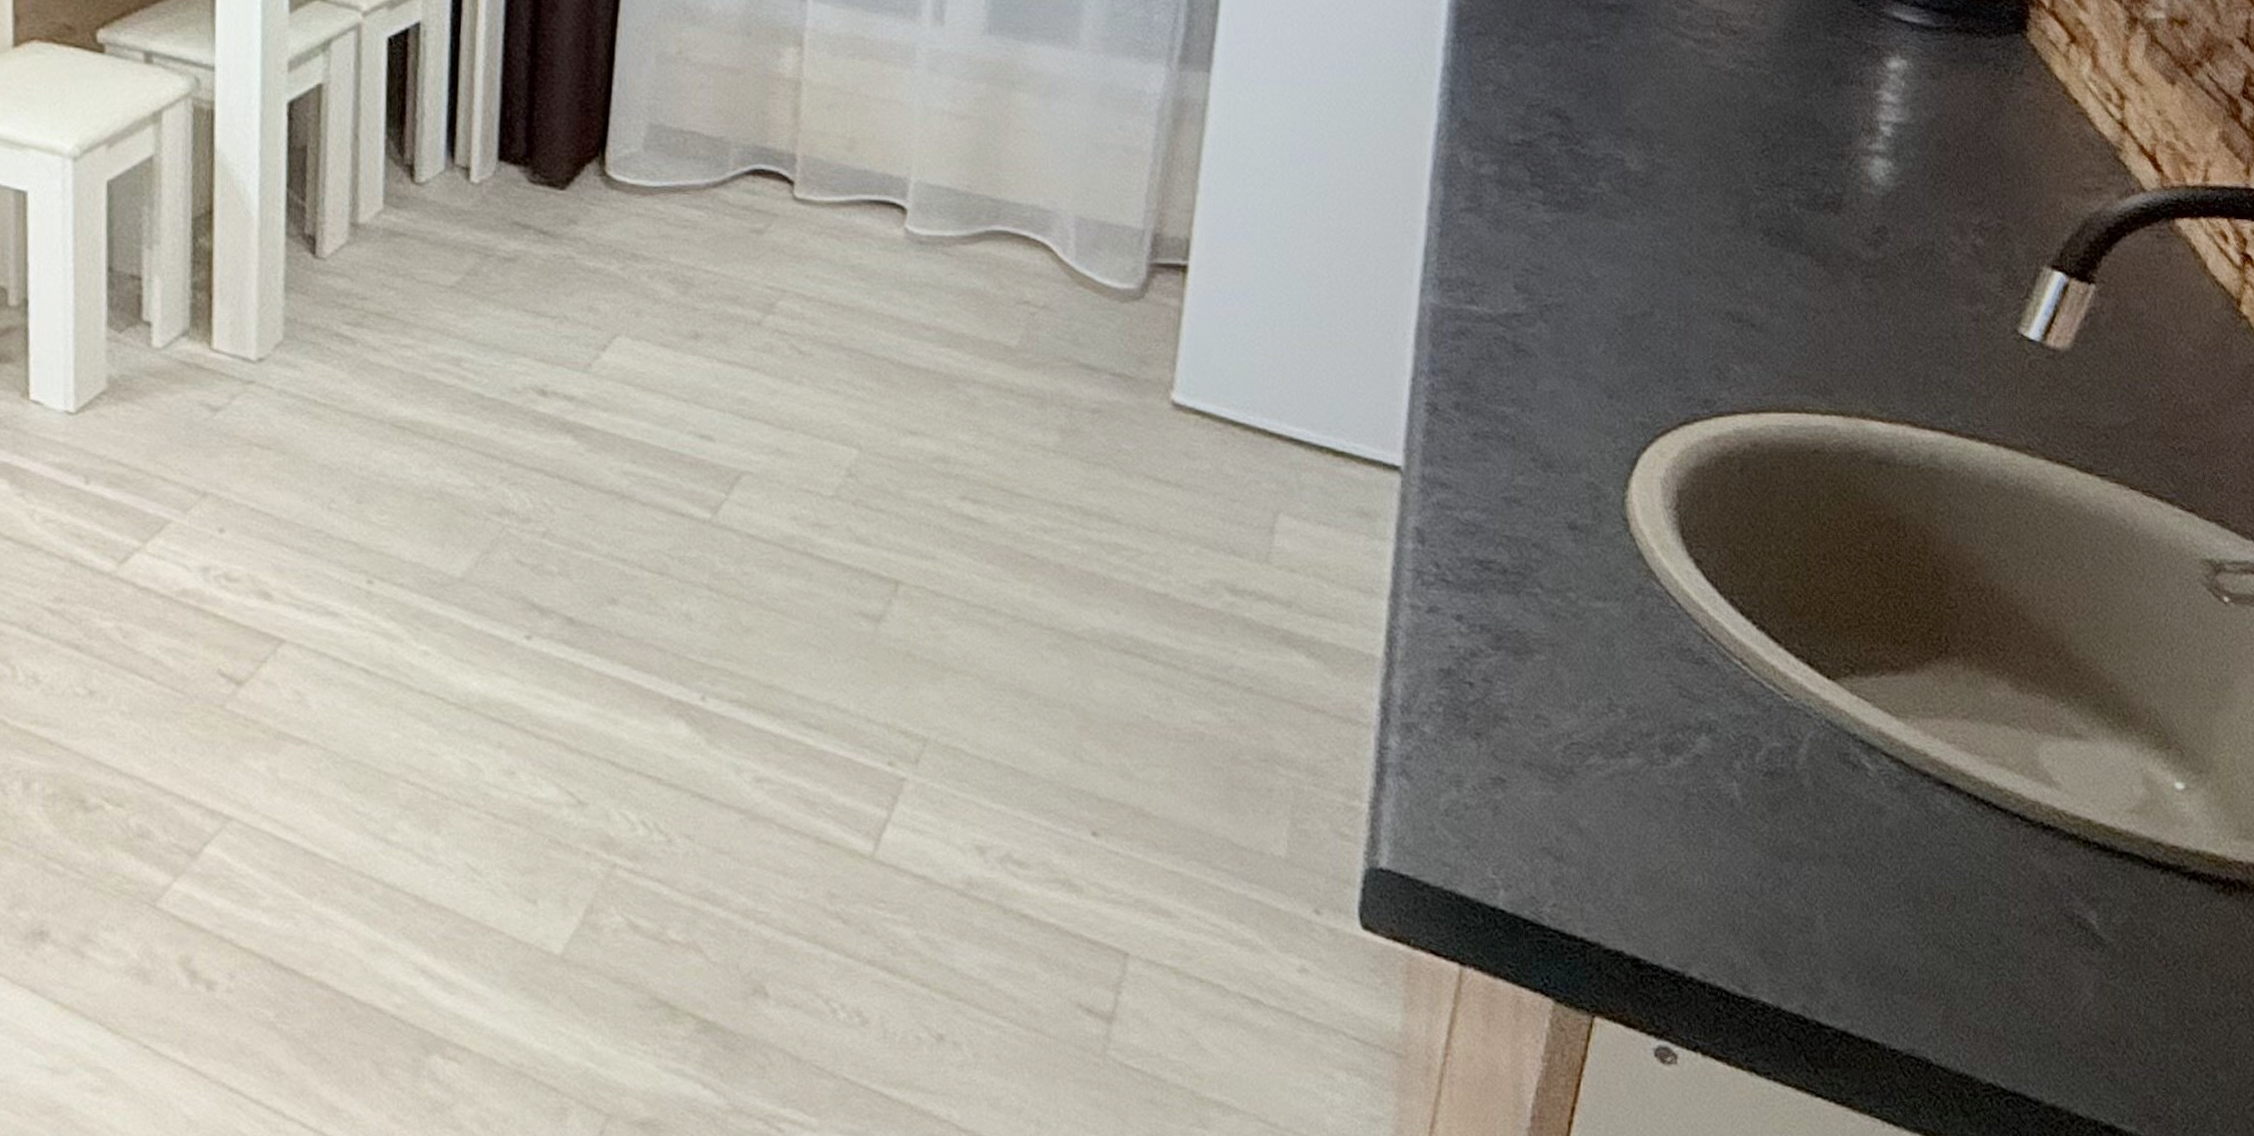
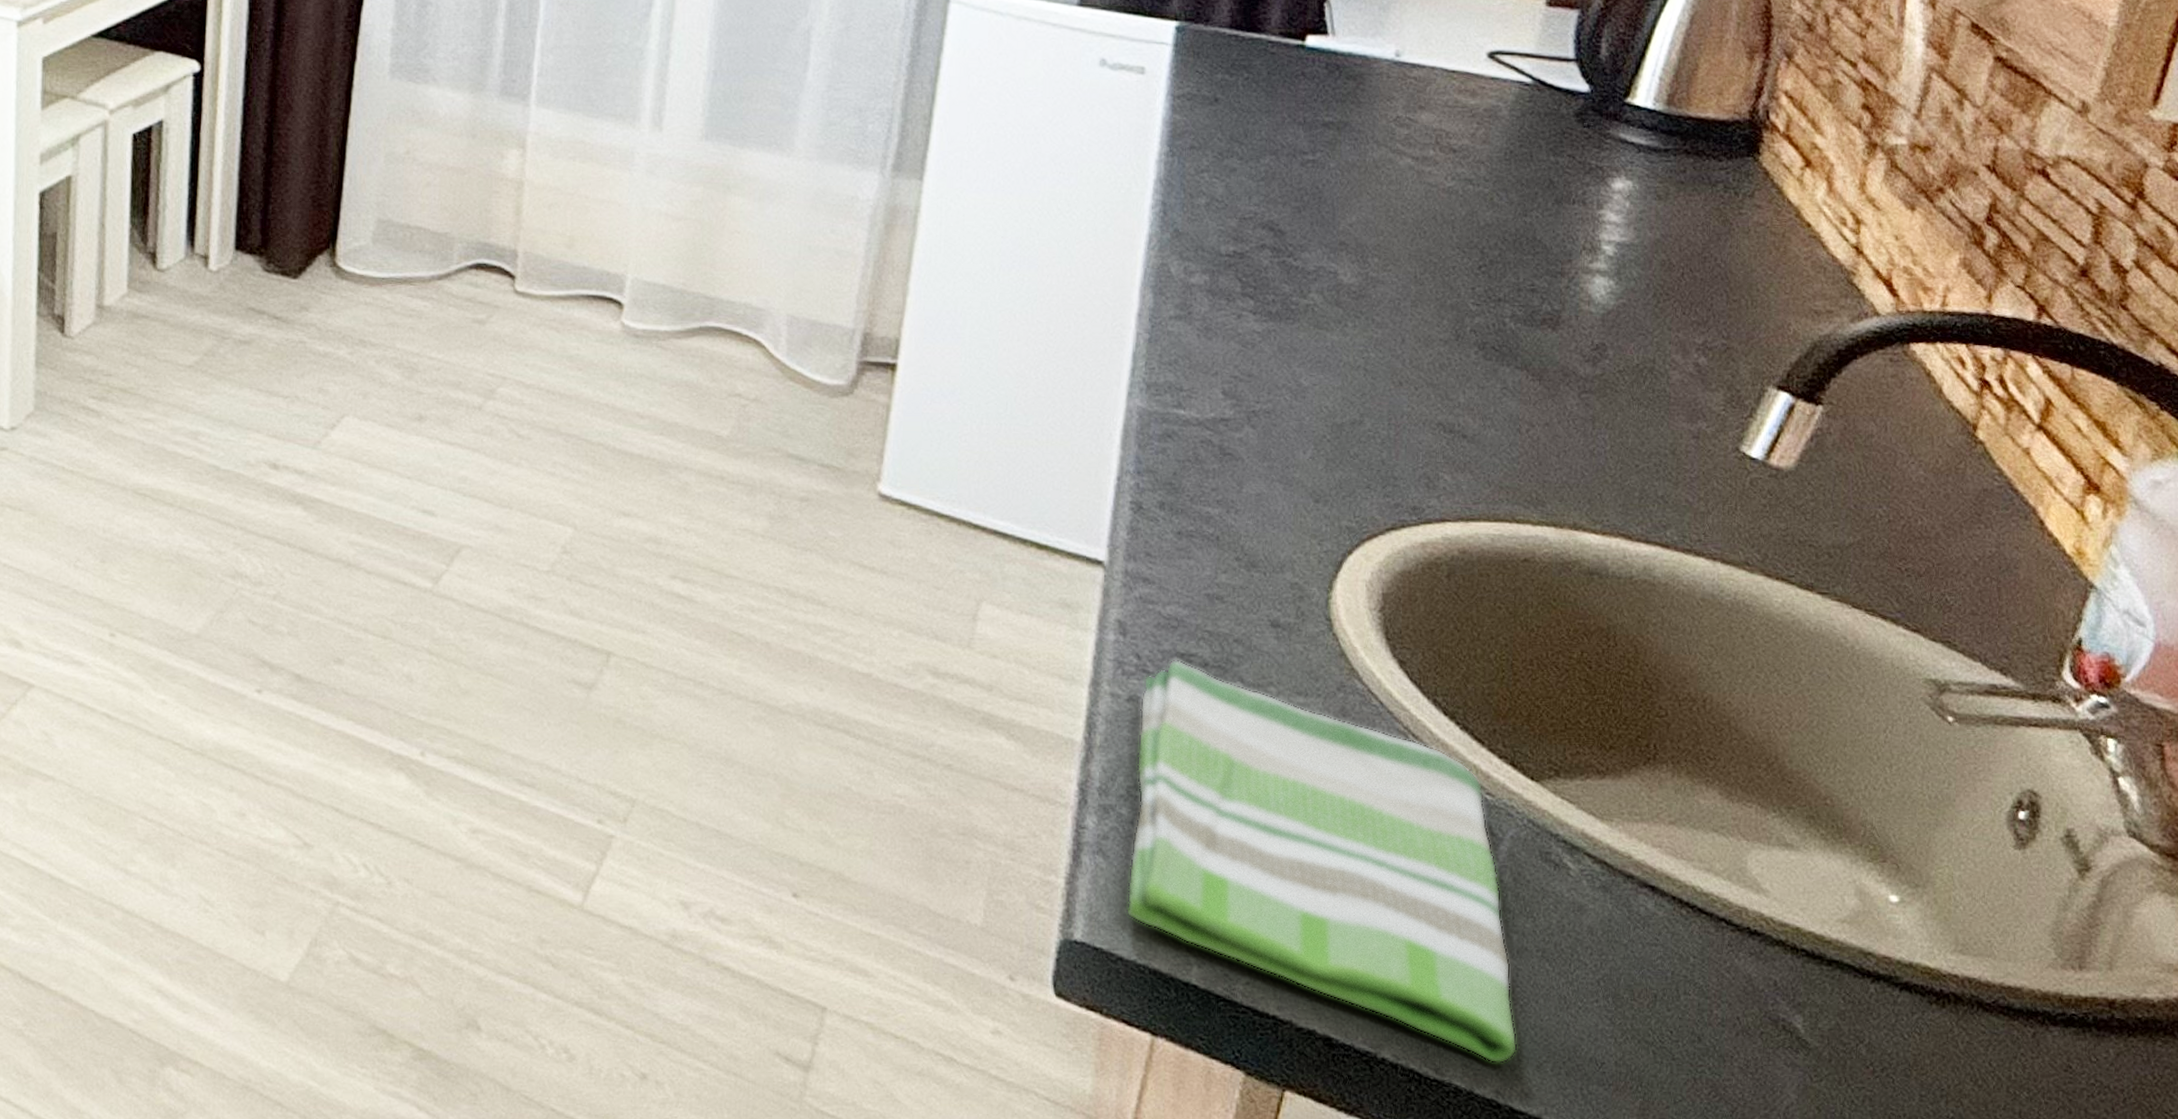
dish towel: none [1431,566,1823,977] -> present [1125,659,1518,1064]

